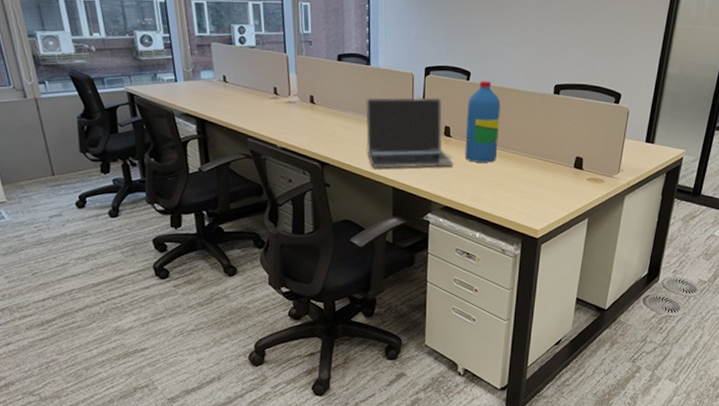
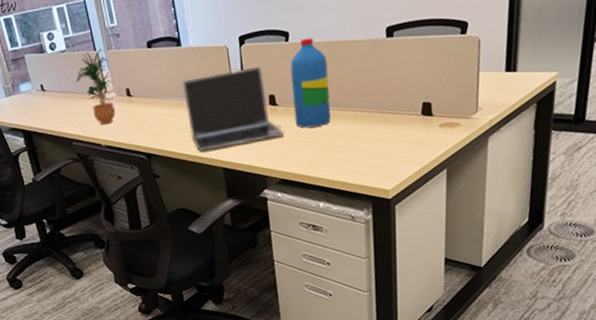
potted plant: none [261,52,299,127] -> present [76,48,116,125]

